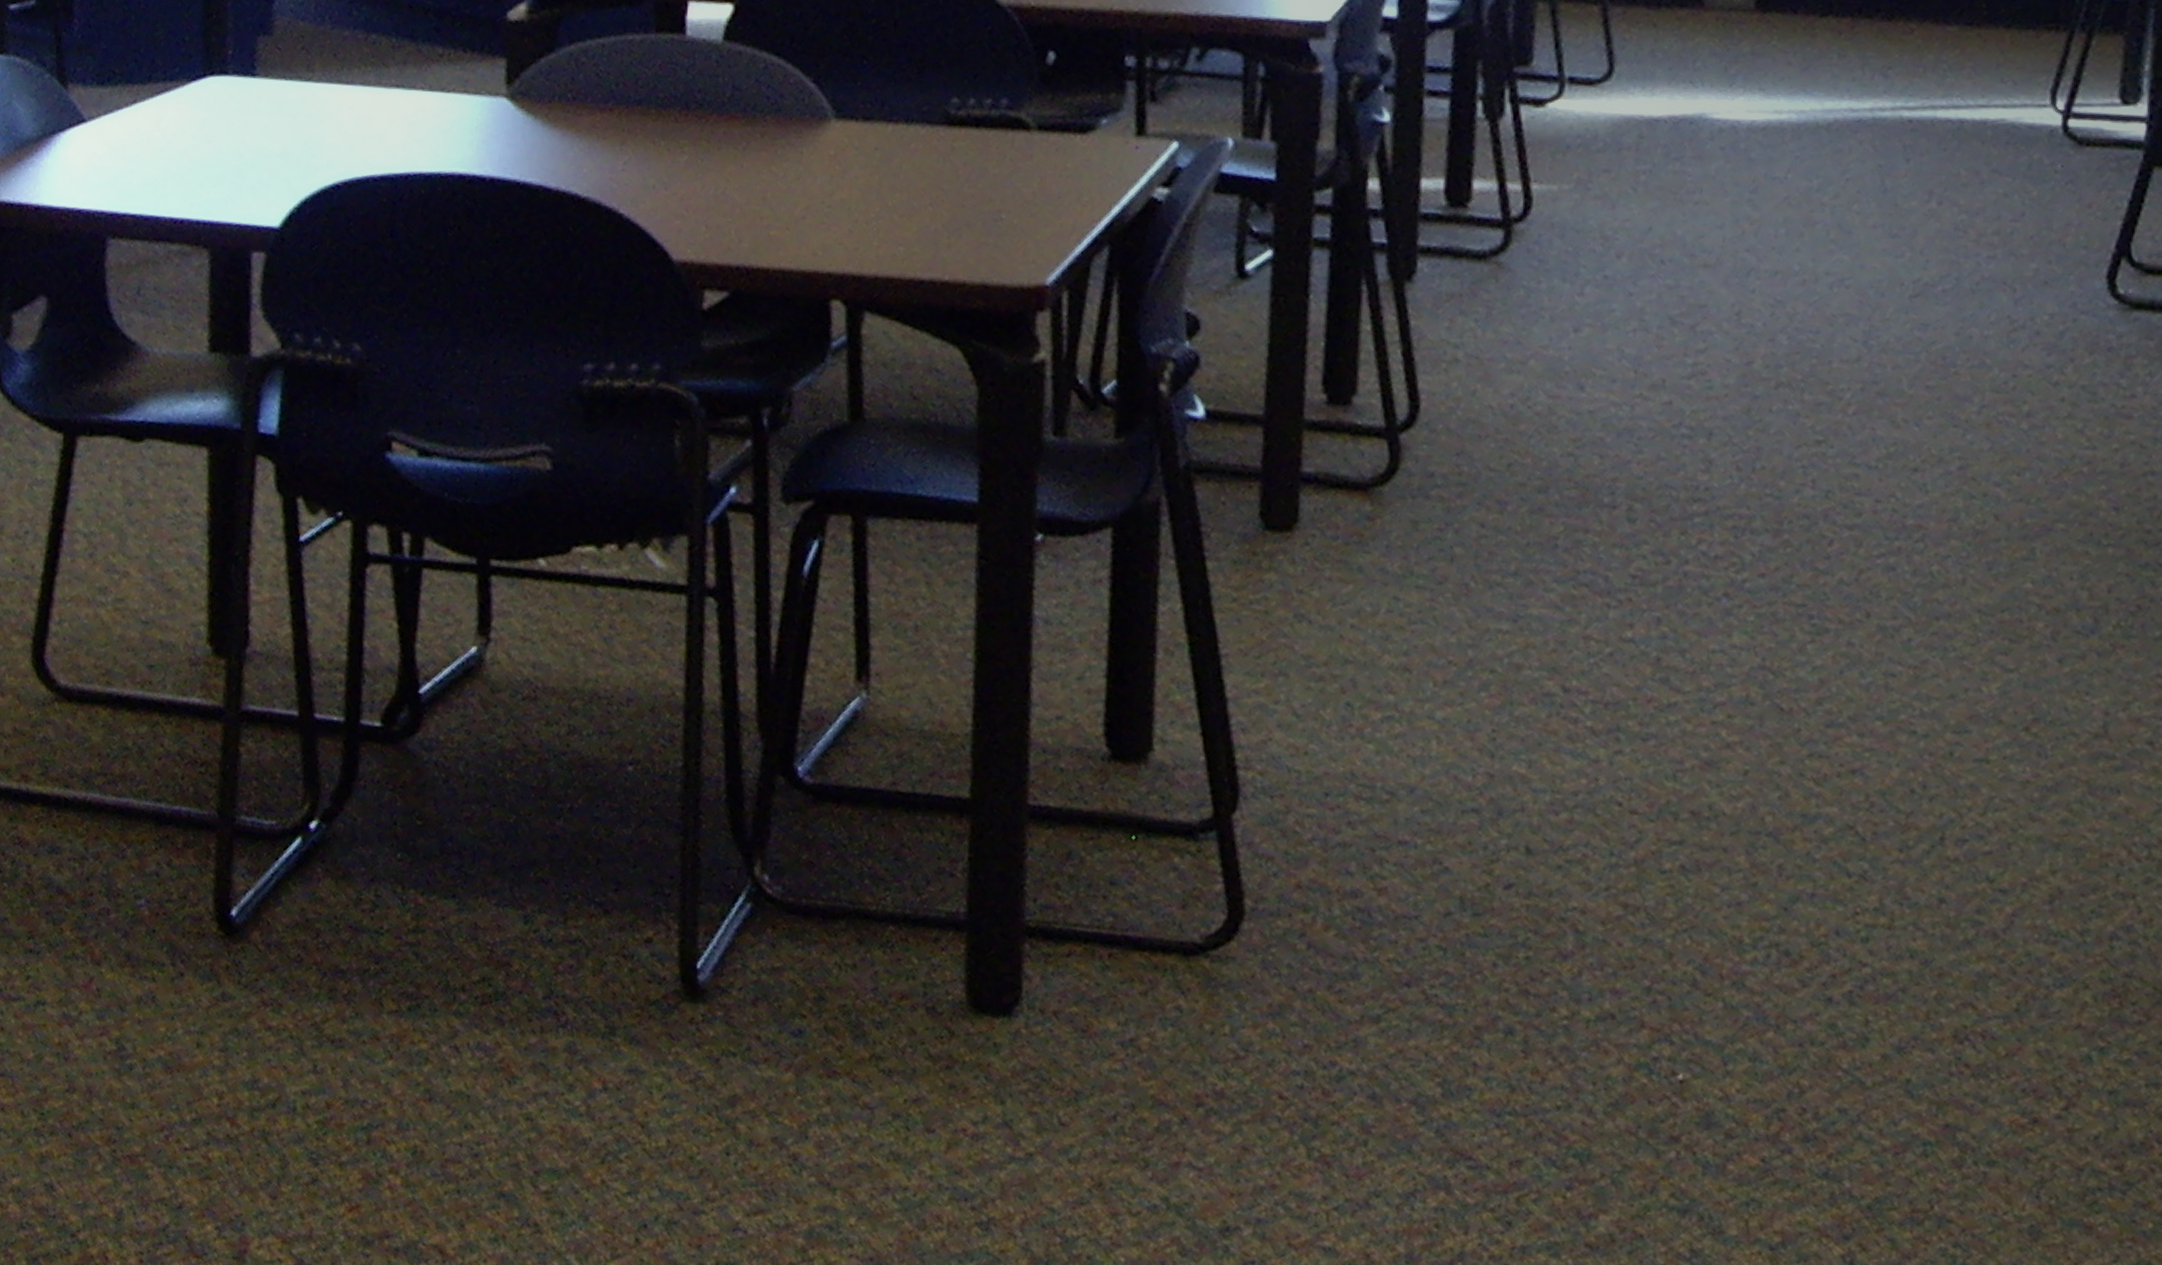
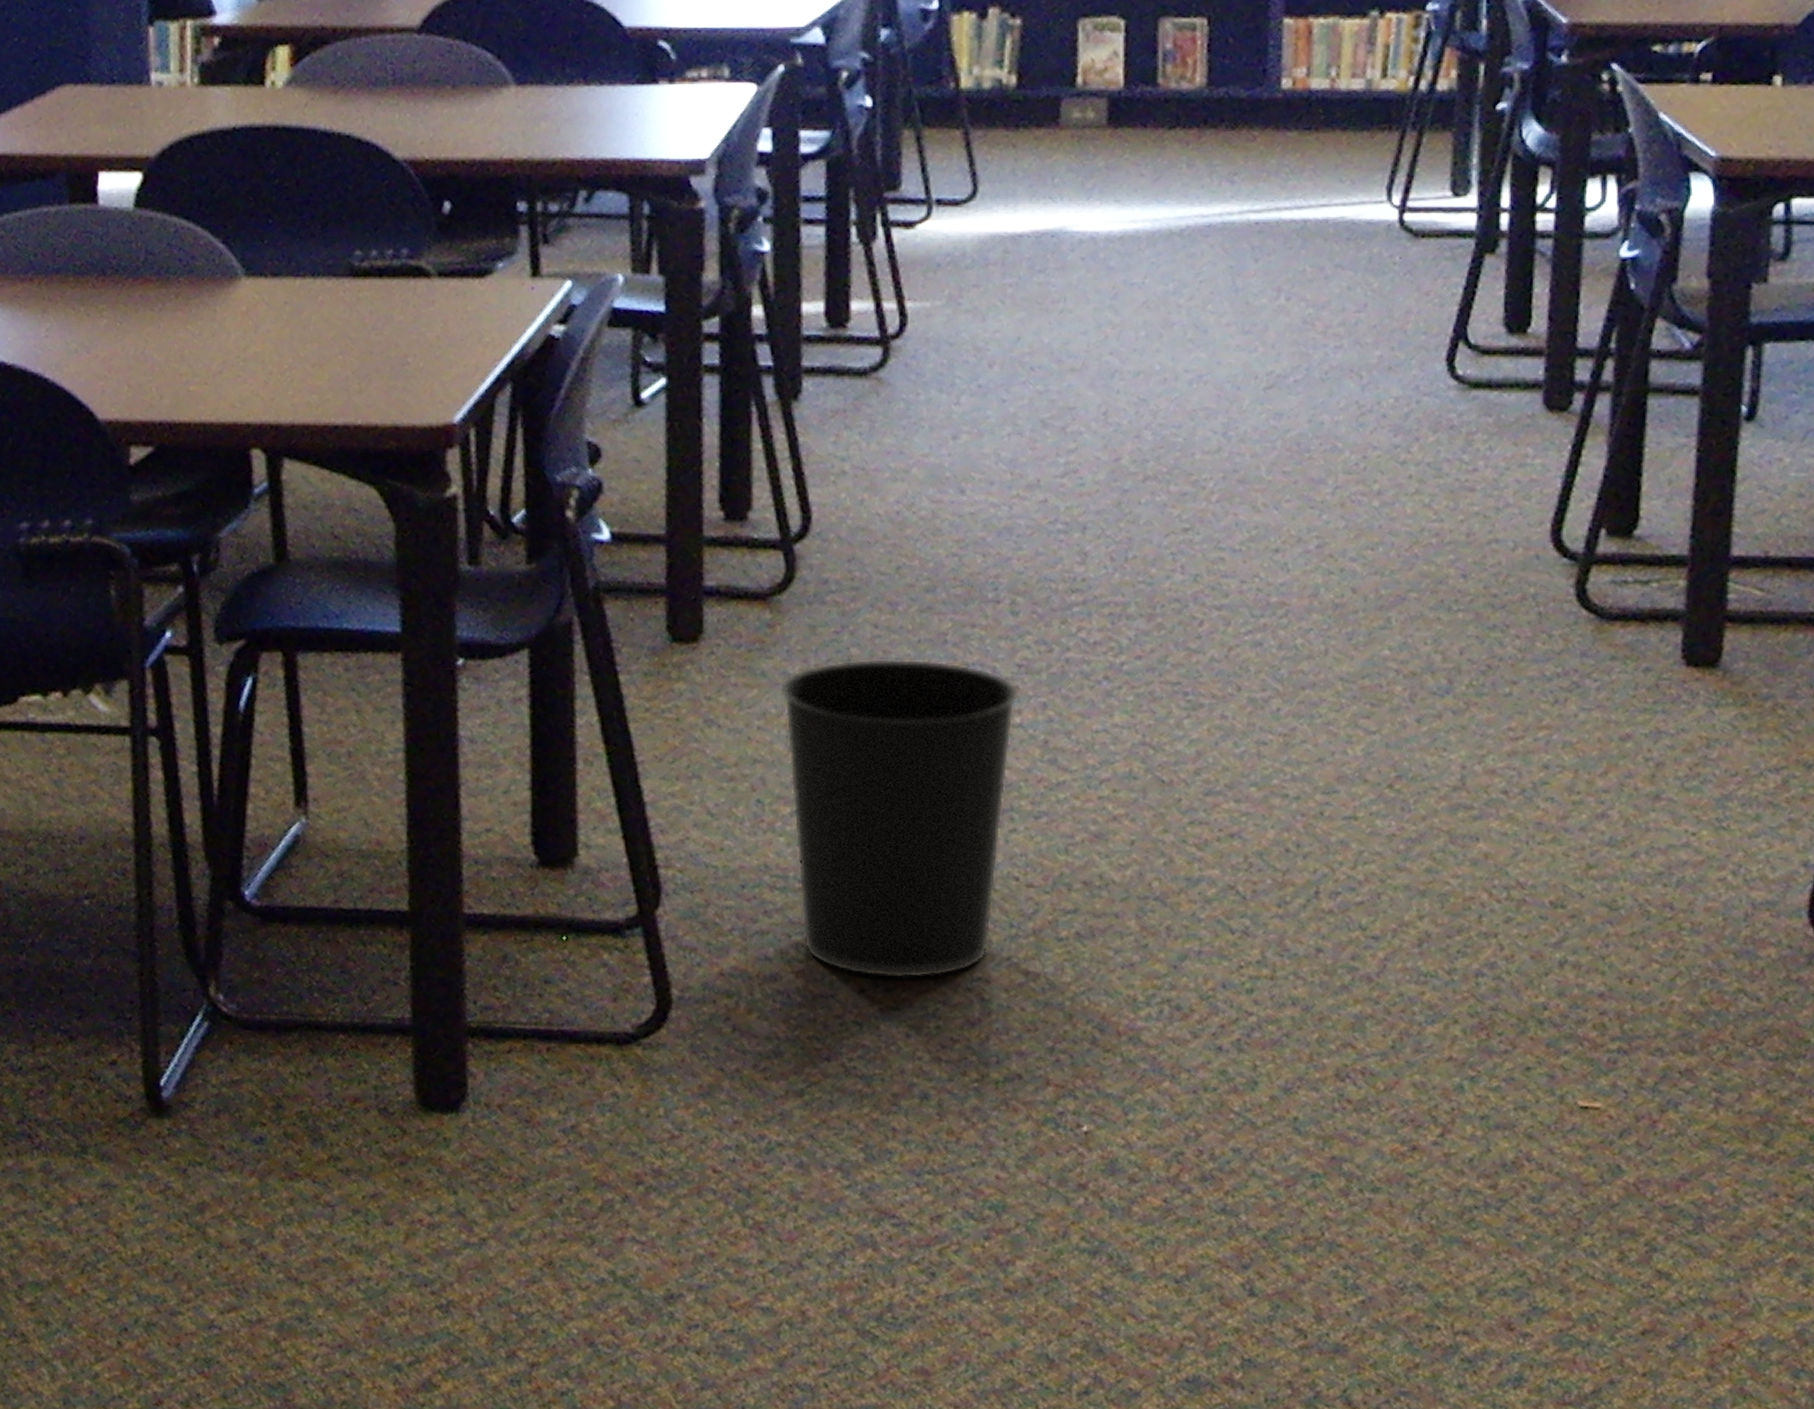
wastebasket: none [1375,559,1633,905] -> present [779,658,1020,979]

